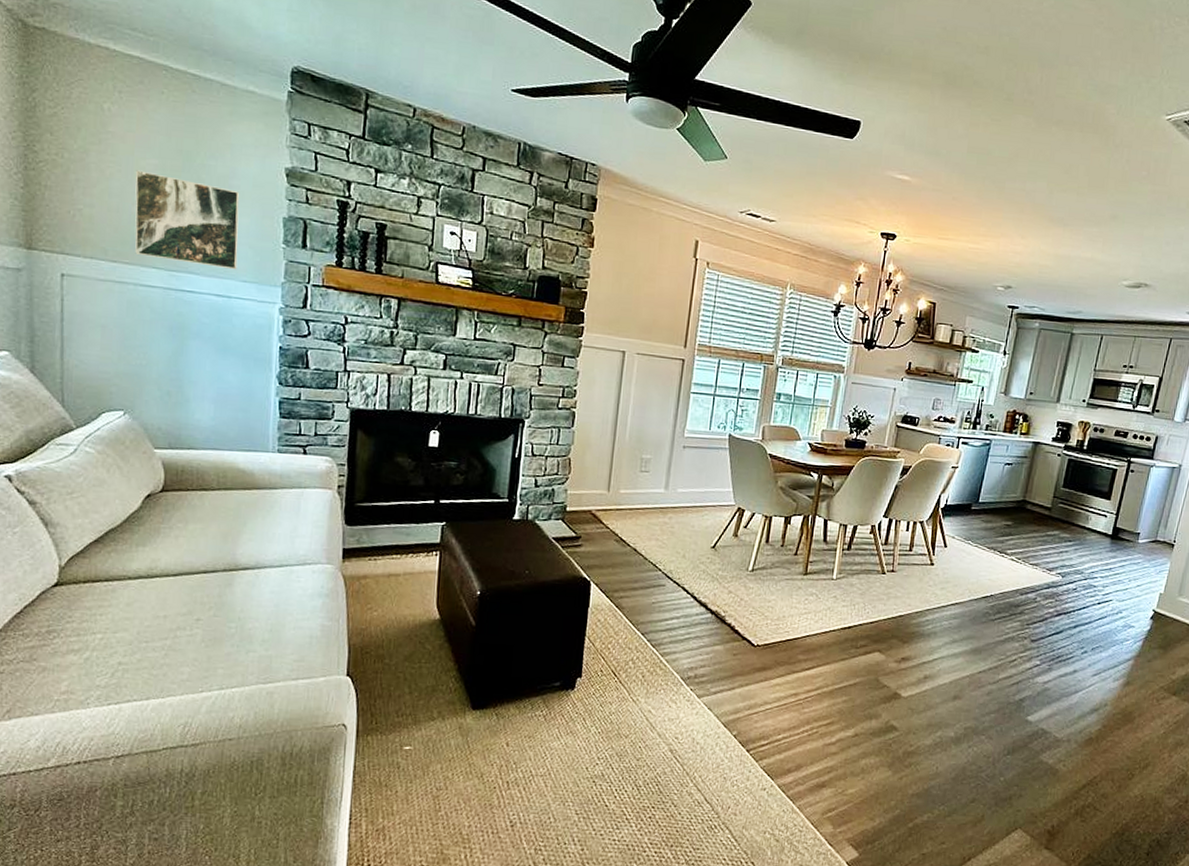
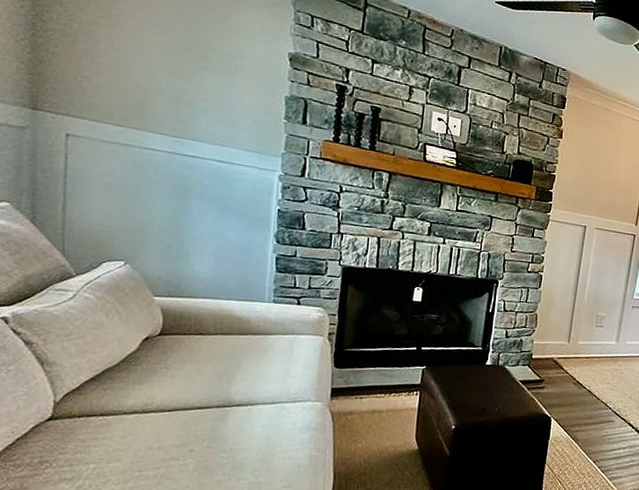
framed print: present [135,170,240,270] -> none [141,45,245,140]

